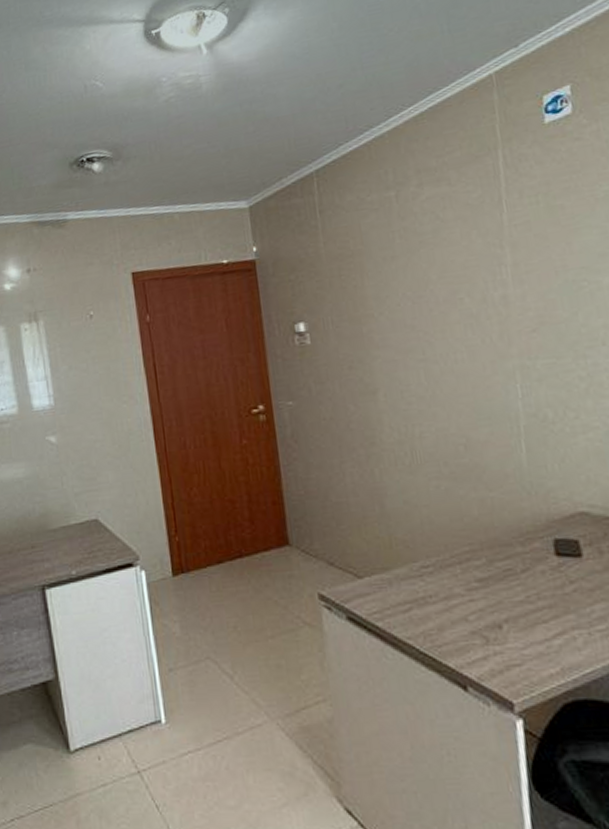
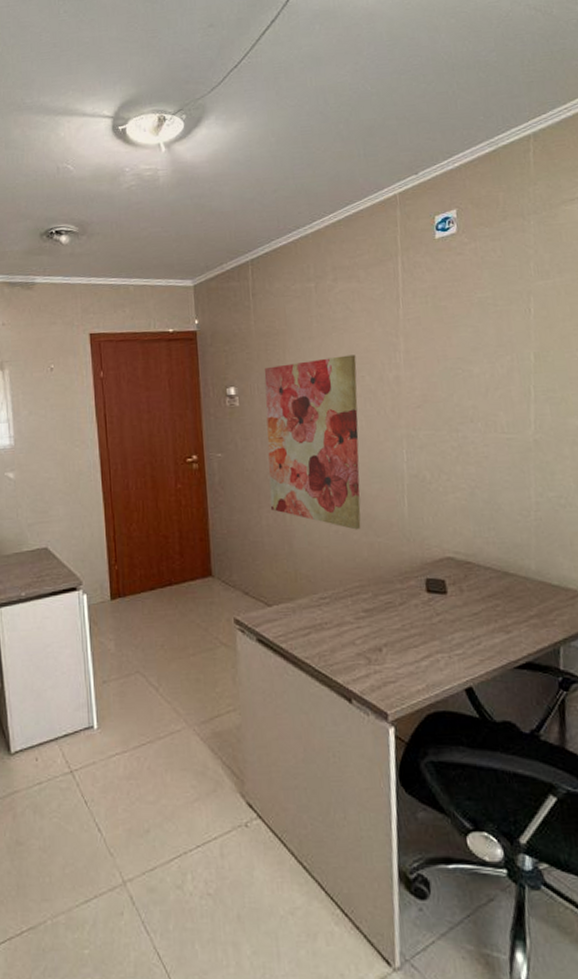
wall art: none [338,273,469,484] -> present [264,355,361,530]

